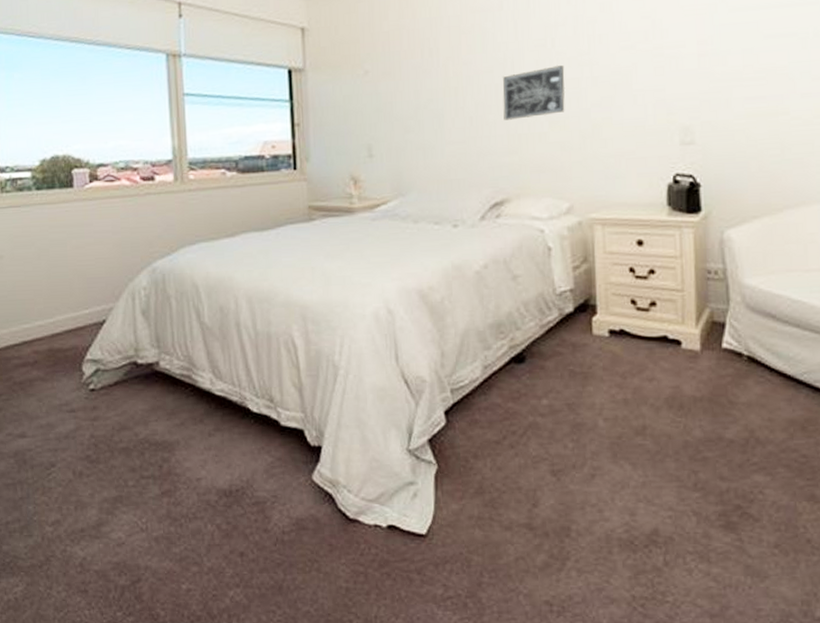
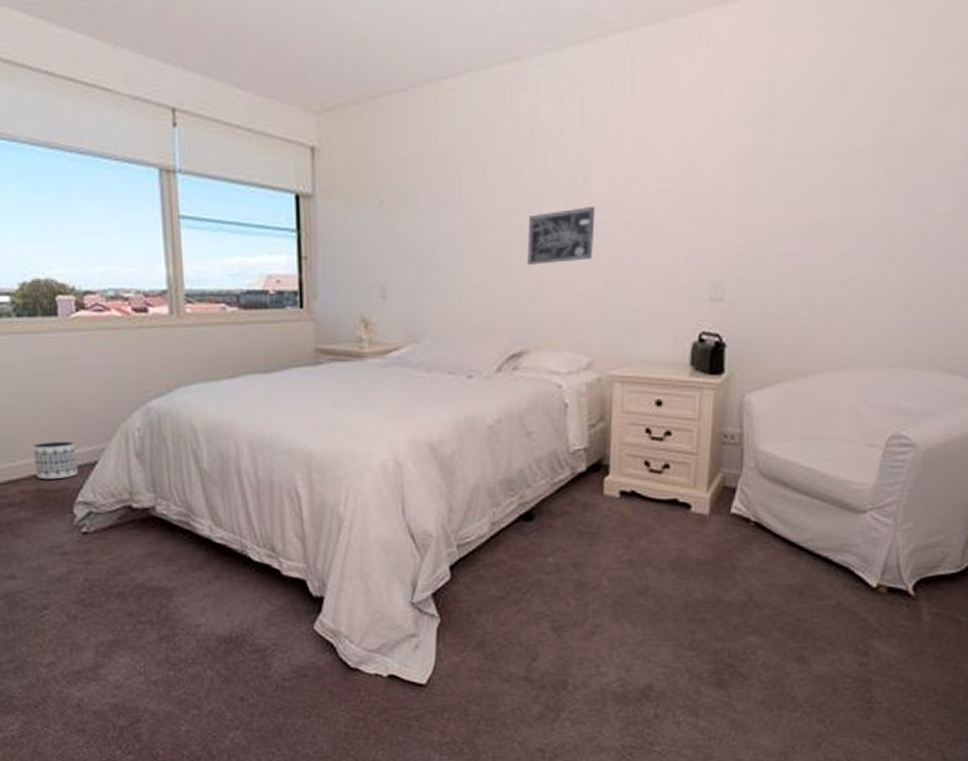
planter: none [47,303,87,340] -> present [33,442,78,480]

